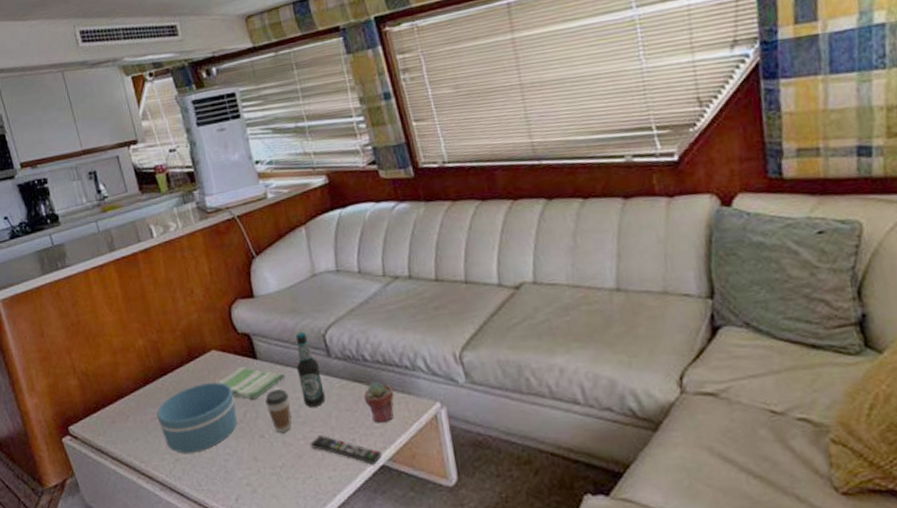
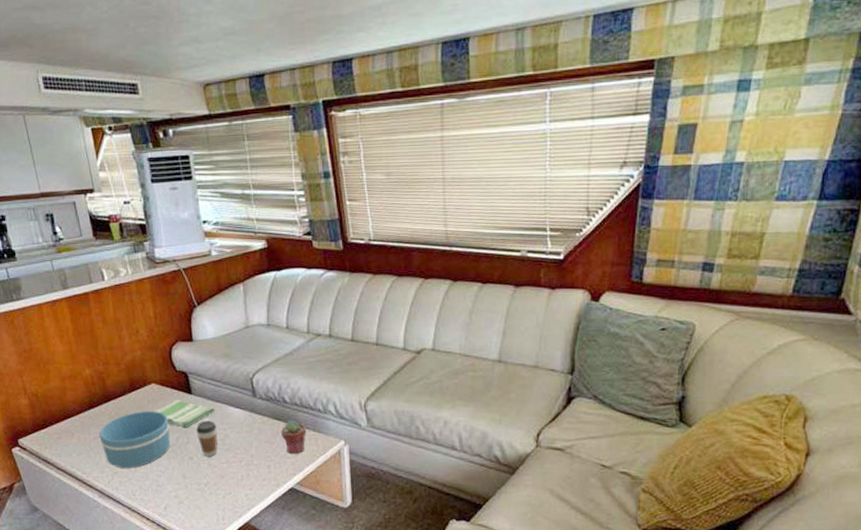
bottle: present [295,332,325,407] -> none [225,375,248,437]
remote control: present [310,436,383,465] -> none [232,461,292,487]

